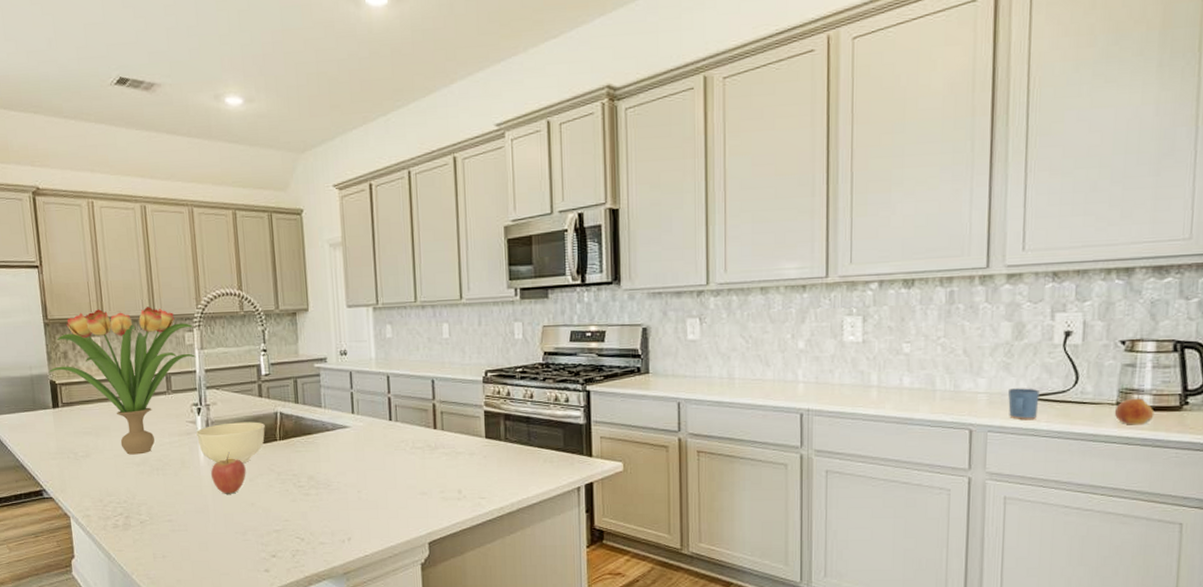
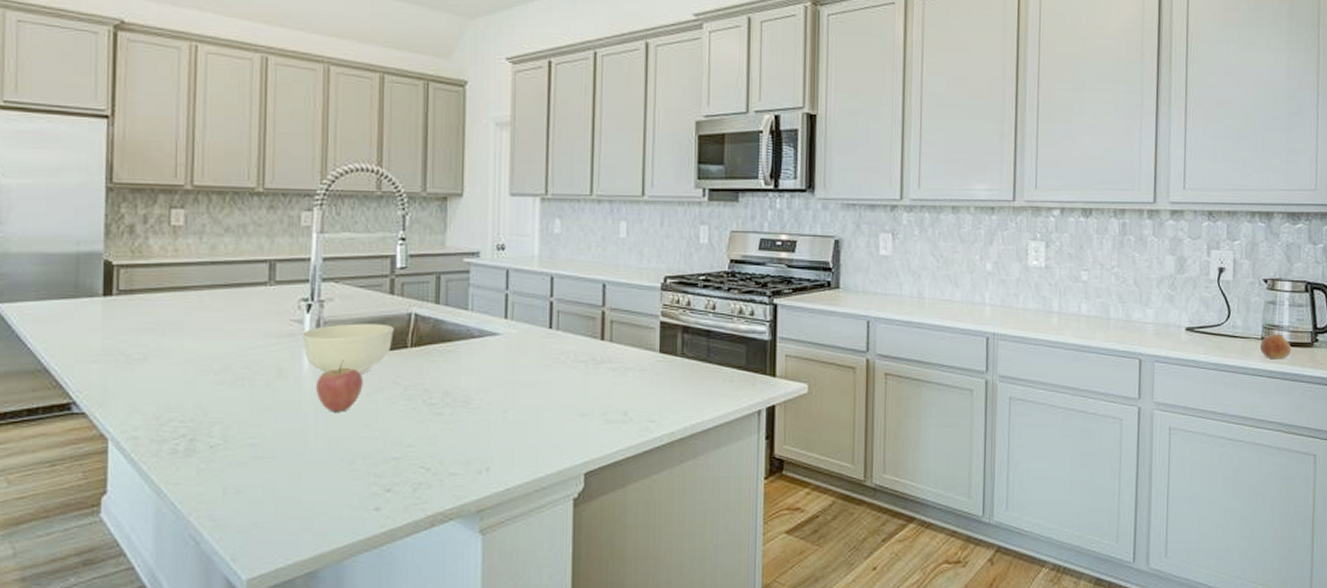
flower arrangement: present [48,307,196,455] -> none [103,175,313,360]
mug: present [1008,388,1040,419] -> none [1172,320,1199,350]

